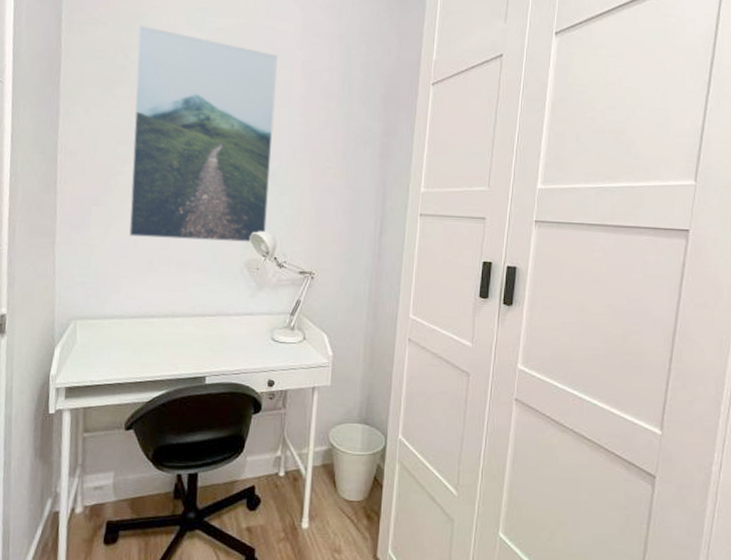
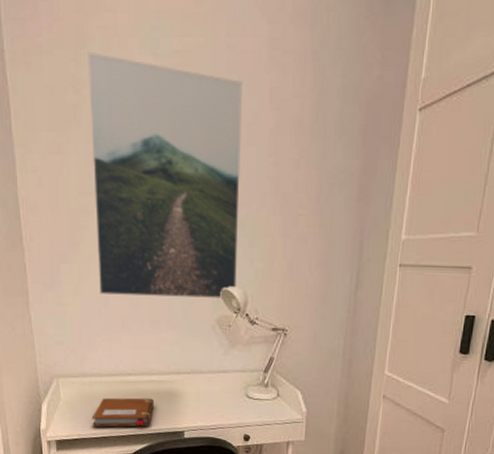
notebook: none [107,341,177,373] -> present [92,398,155,427]

